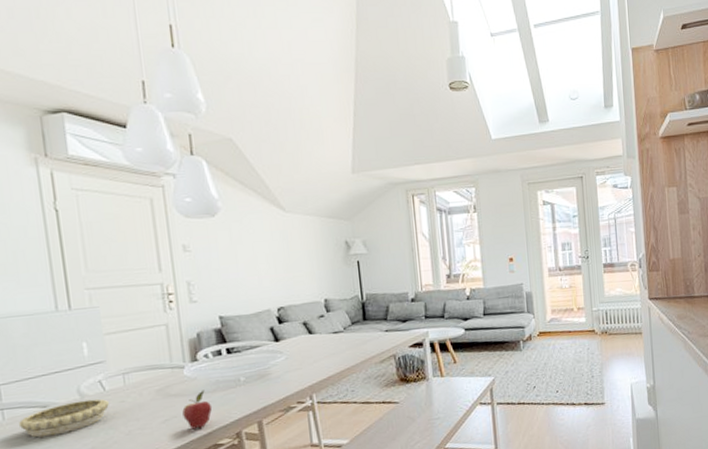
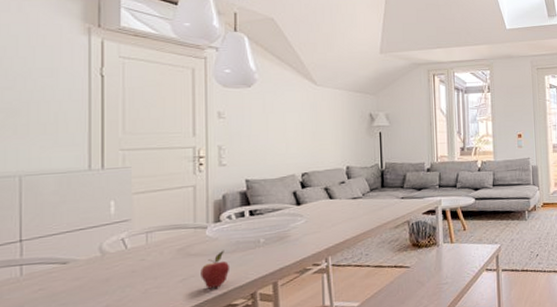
decorative bowl: present [19,398,109,438] -> none [37,256,129,295]

